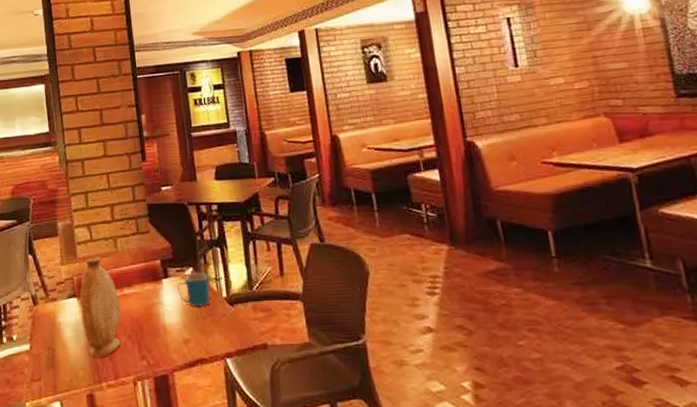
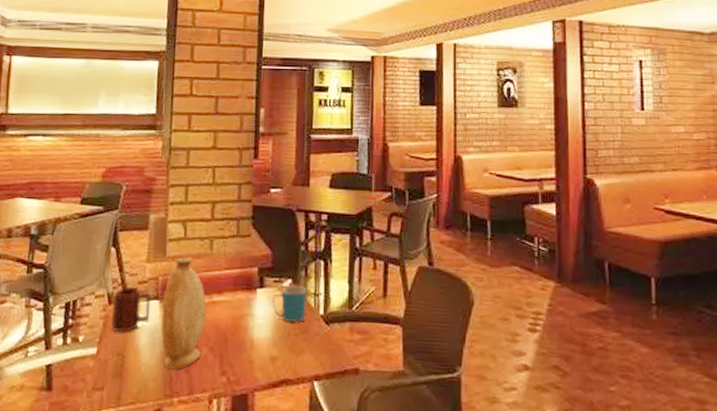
mug: none [37,288,71,328] -> present [111,286,152,332]

